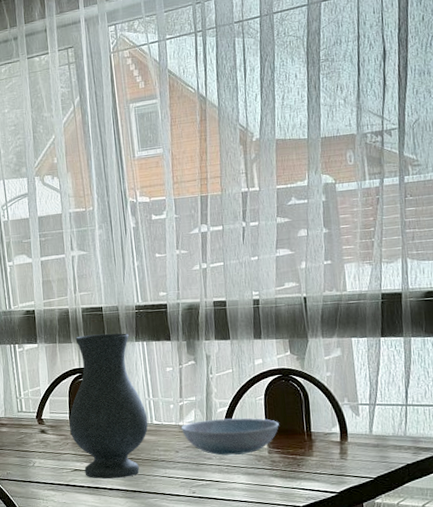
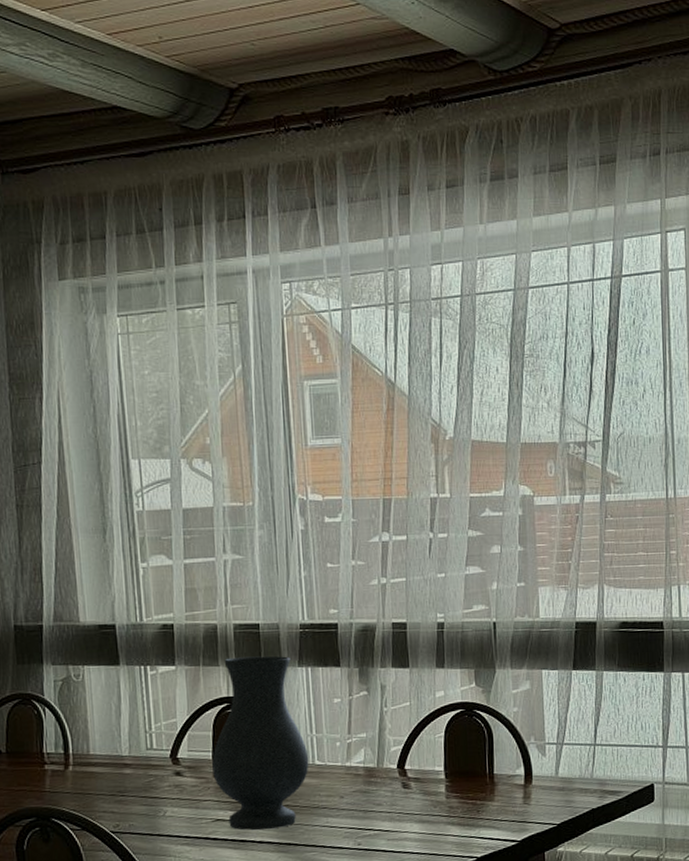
dish: present [181,417,279,456] -> none [347,757,459,801]

